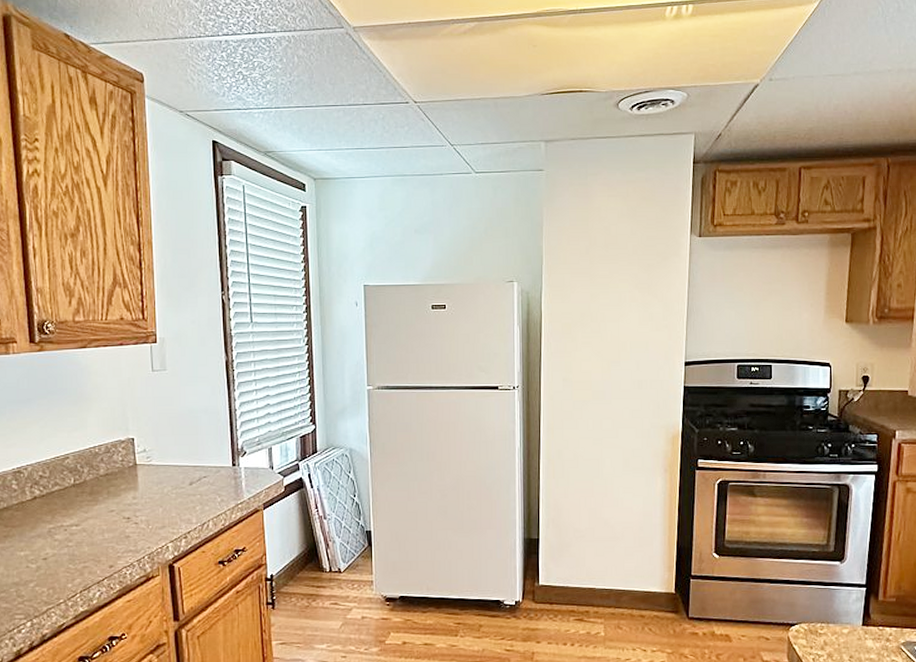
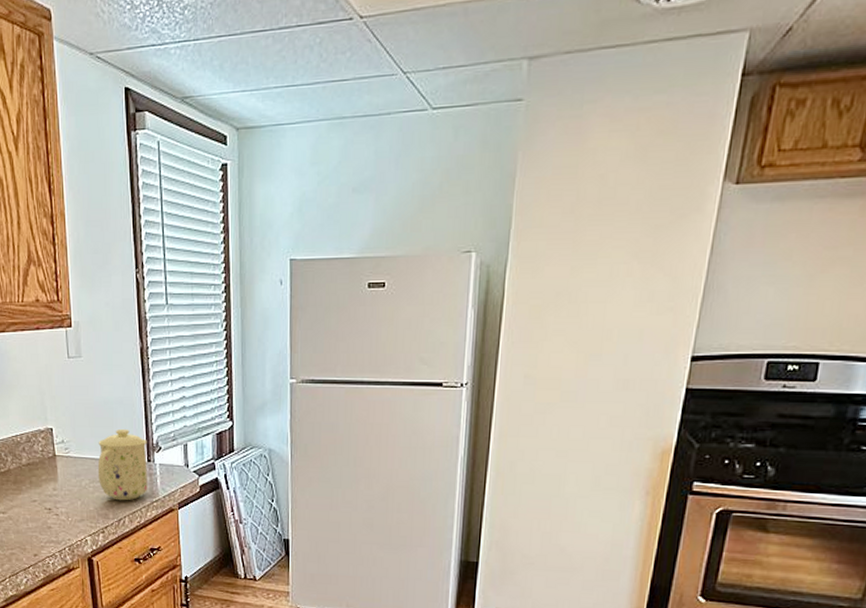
mug: none [181,435,232,505] -> present [97,428,147,501]

